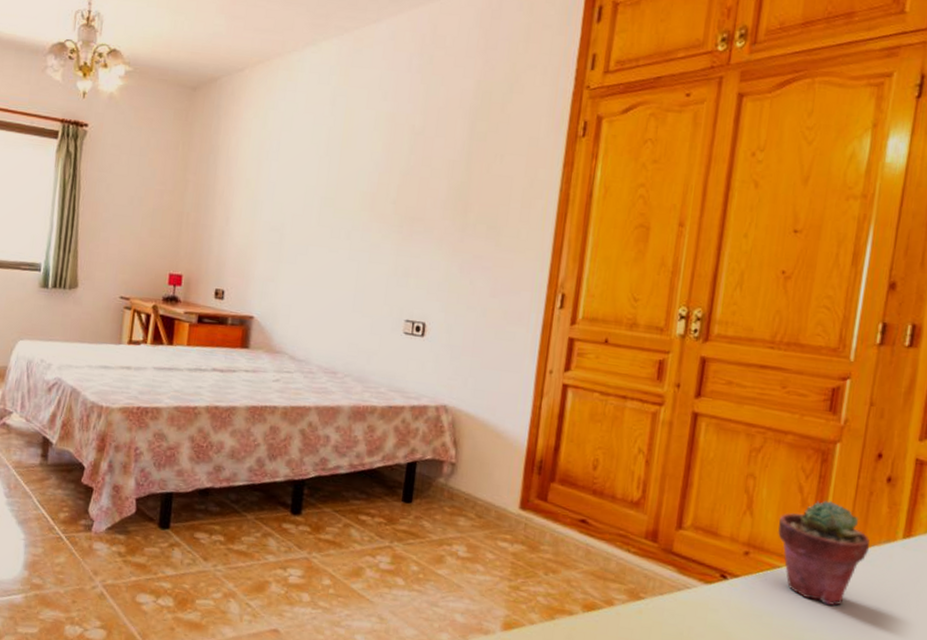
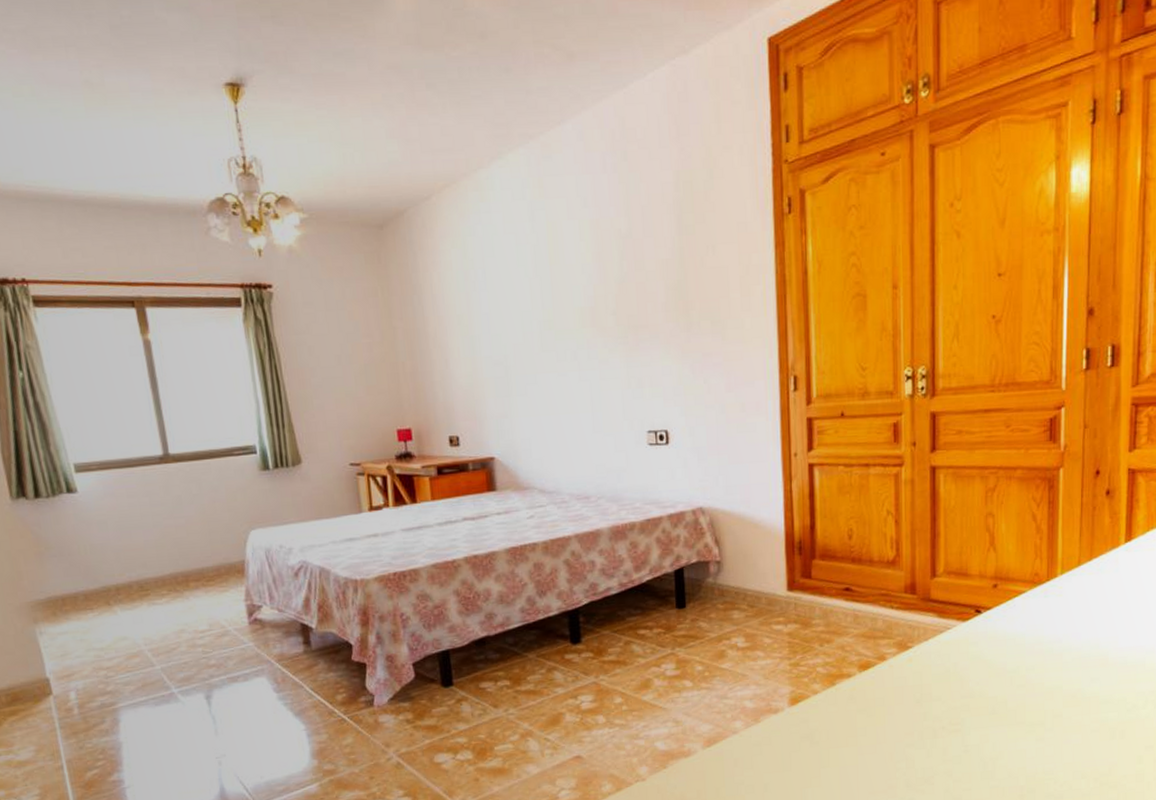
potted succulent: present [778,500,870,607] -> none [1020,523,1099,616]

